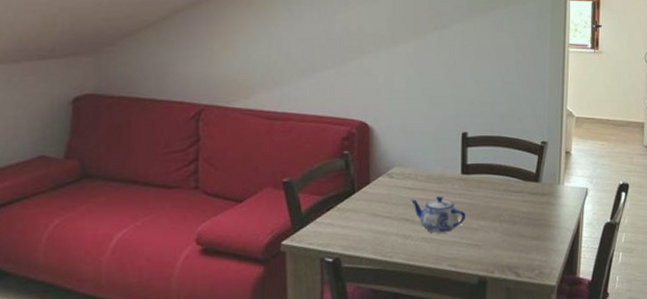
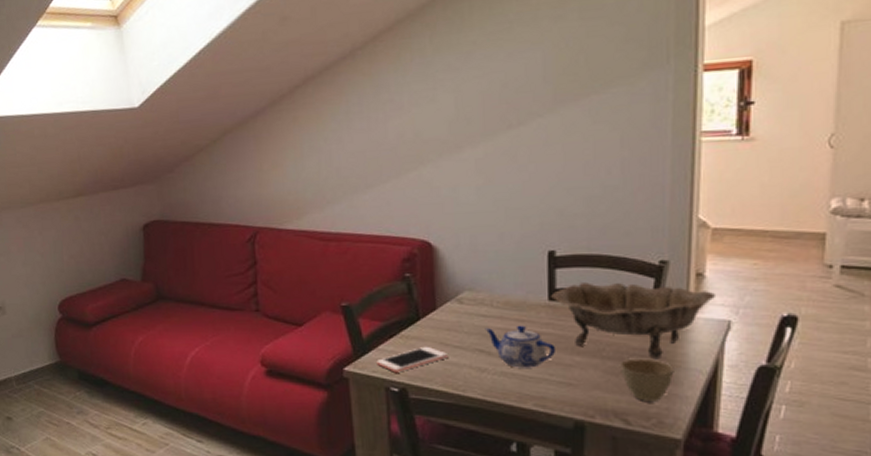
cell phone: none [313,217,378,244] -> present [376,346,447,373]
decorative bowl: none [463,159,579,221] -> present [551,282,717,360]
cup: none [514,220,551,256] -> present [621,358,674,401]

